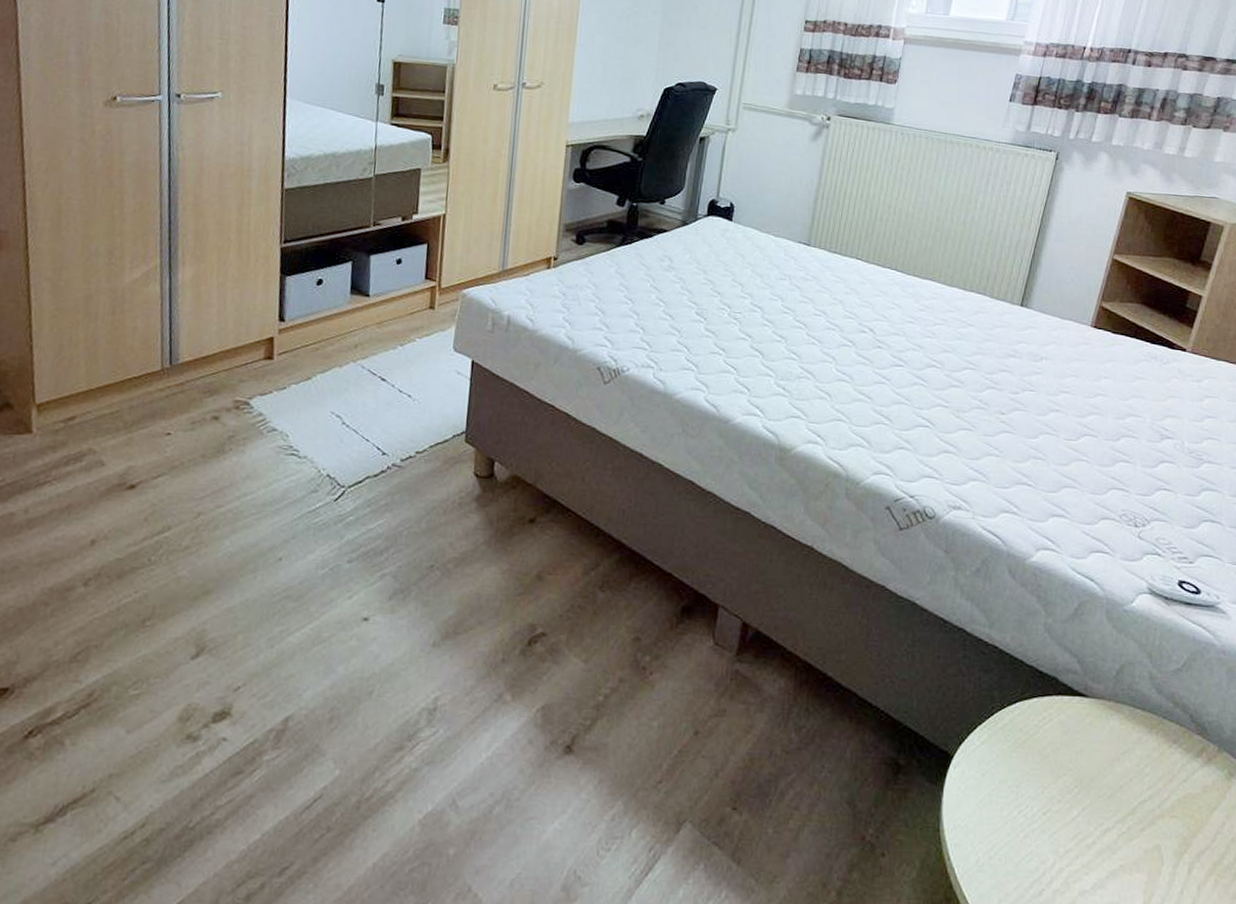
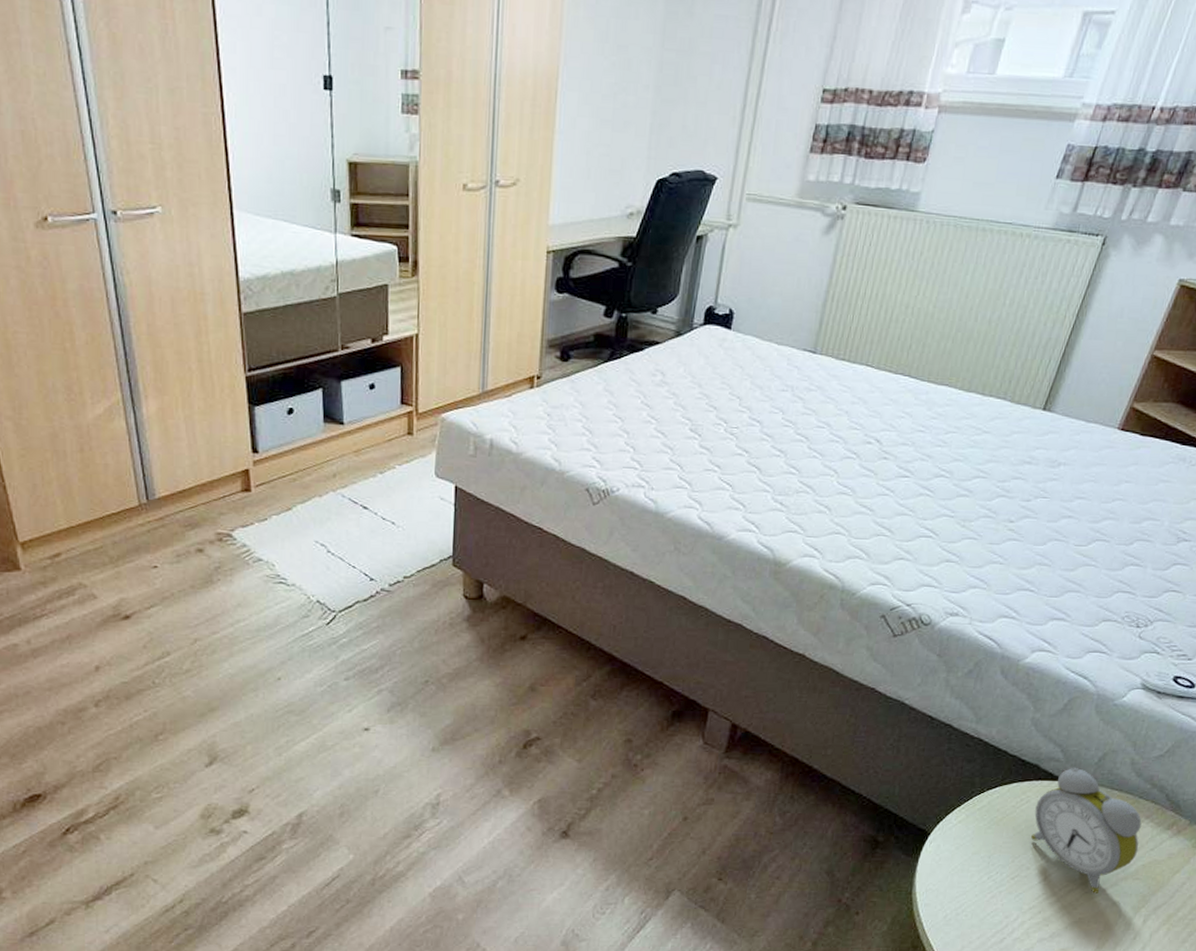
alarm clock: none [1057,680,1171,834] -> present [1030,767,1142,893]

